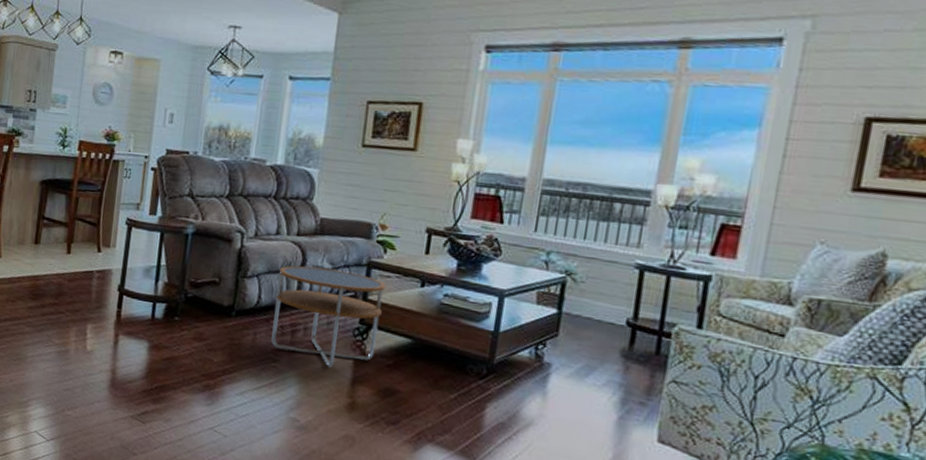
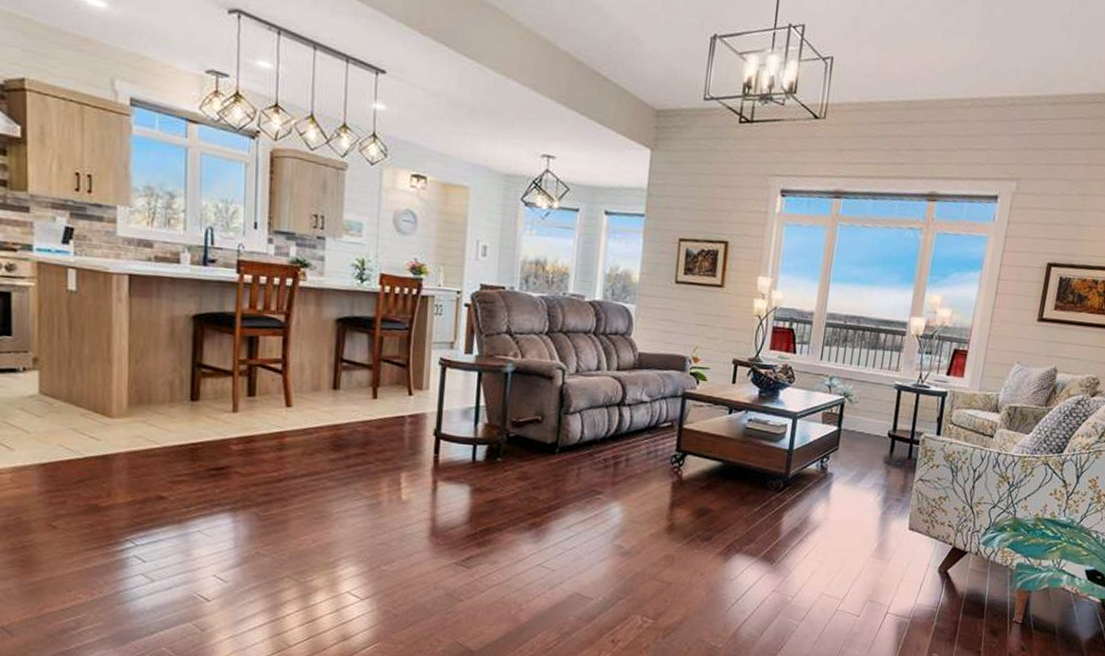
side table: present [271,265,385,368] -> none [595,399,698,495]

